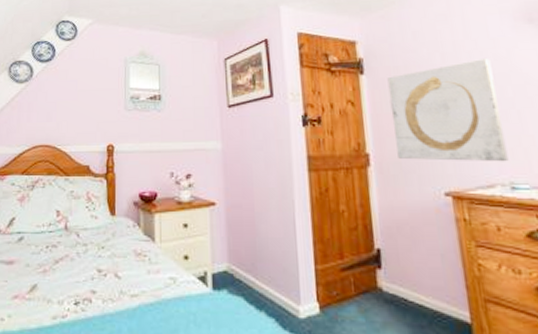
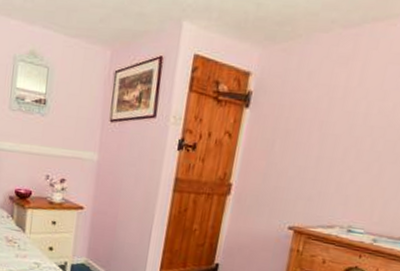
wall art: present [387,59,509,162] -> none [257,109,374,208]

